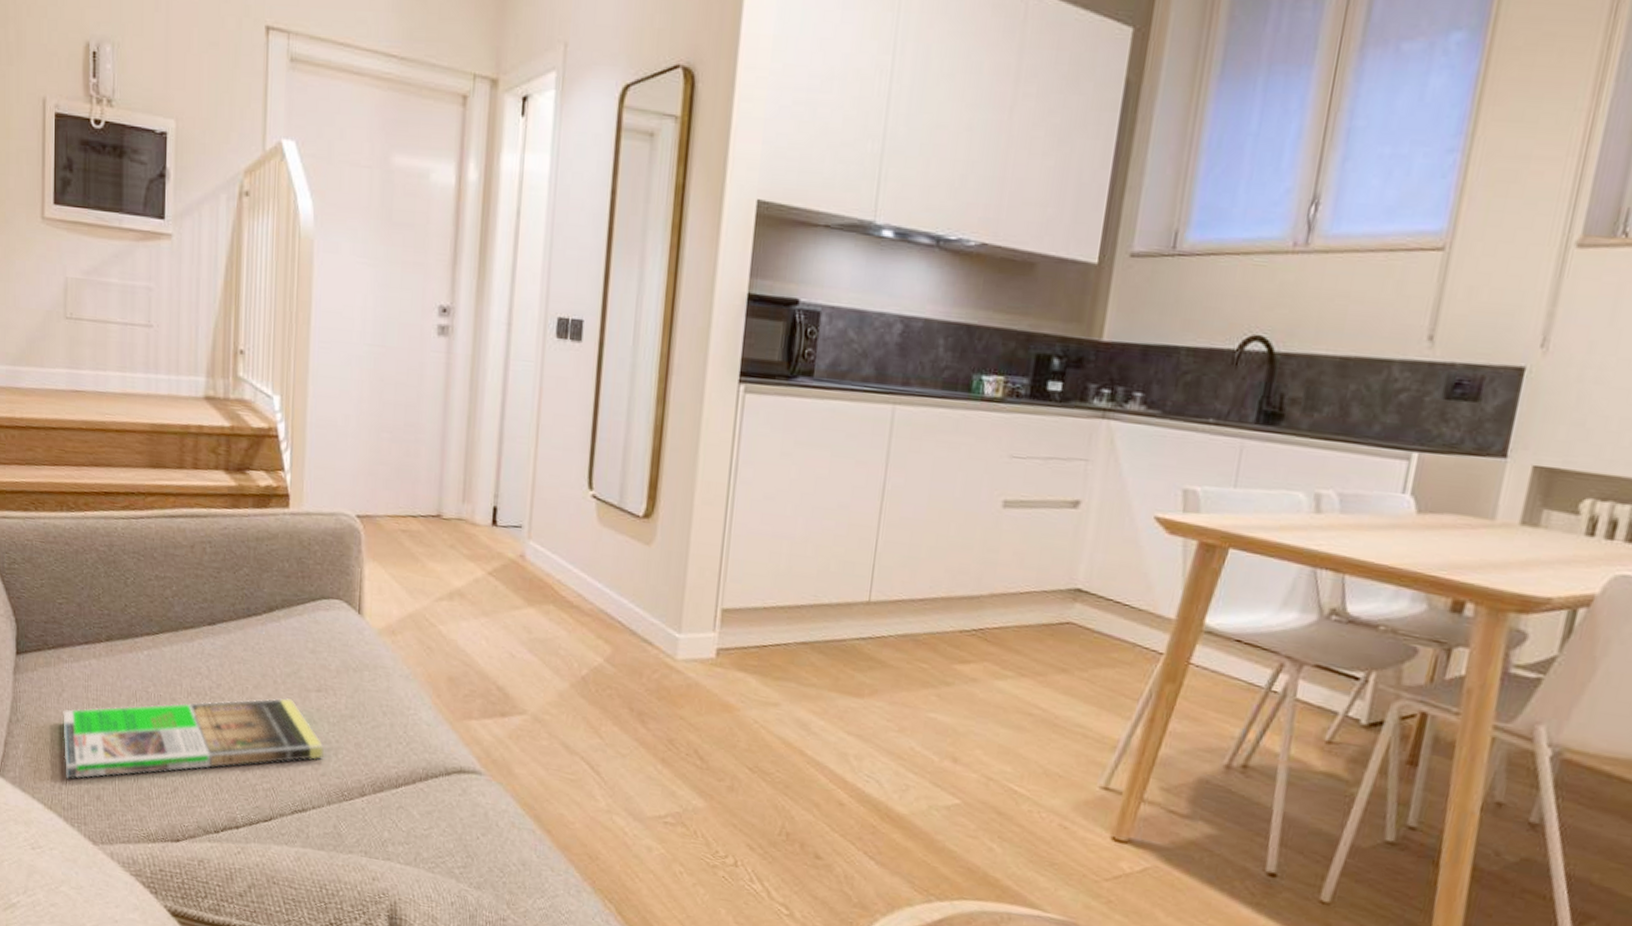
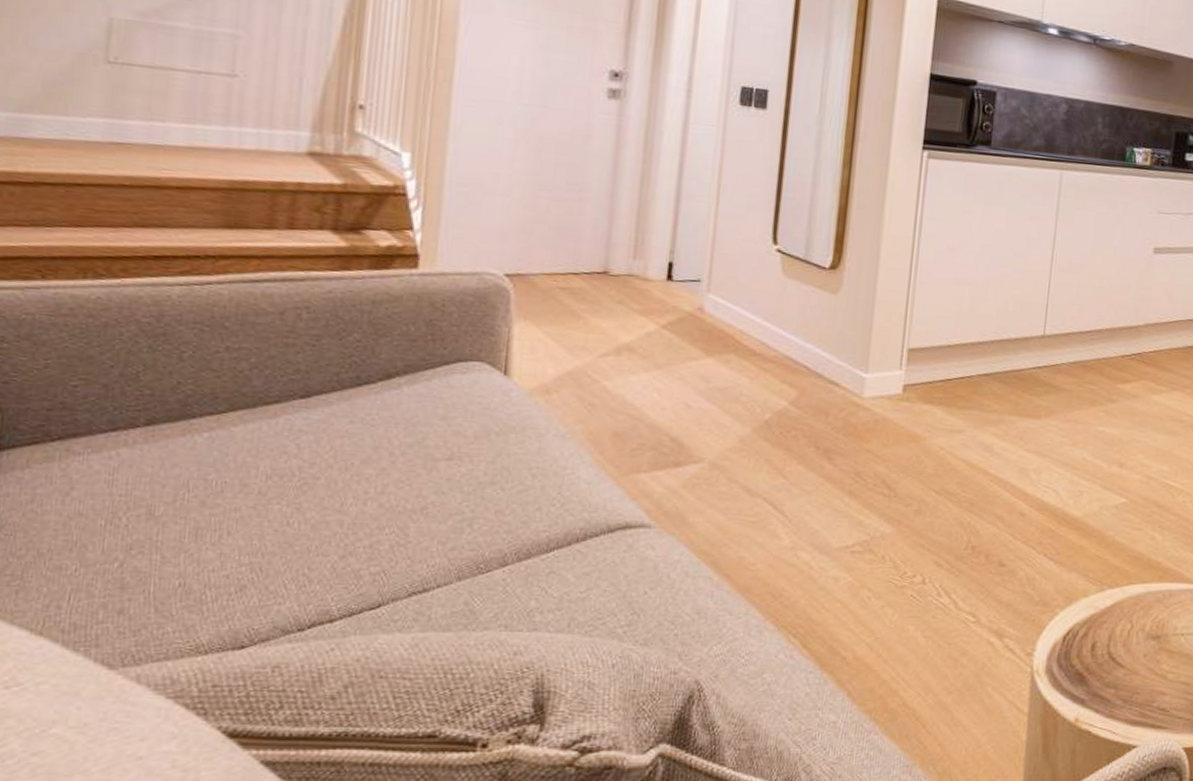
magazine: present [63,698,324,779] -> none [67,470,455,594]

